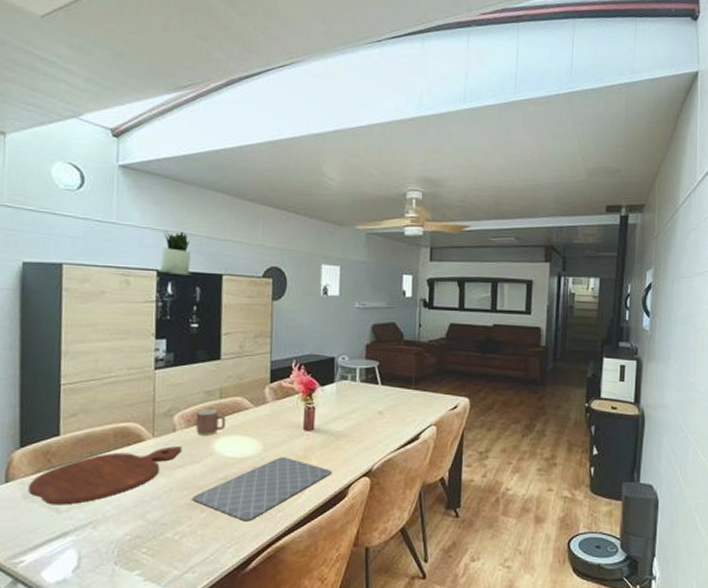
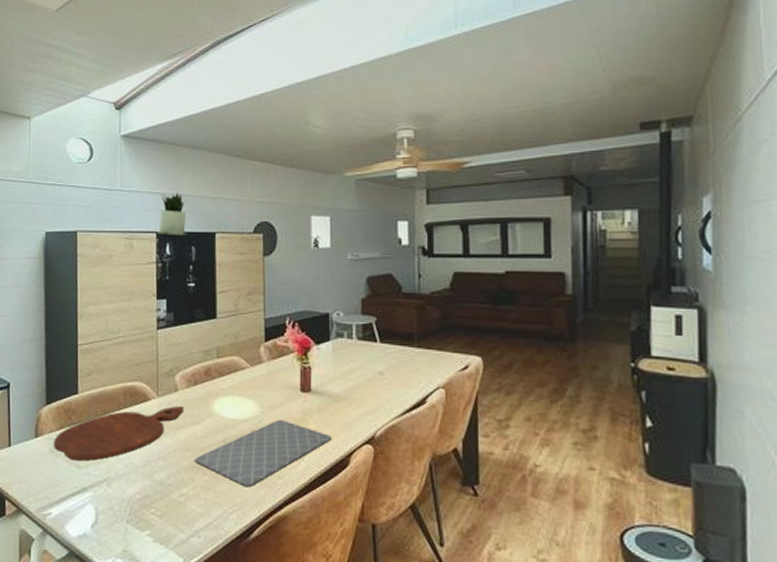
mug: present [196,409,225,436] -> none [196,368,223,396]

